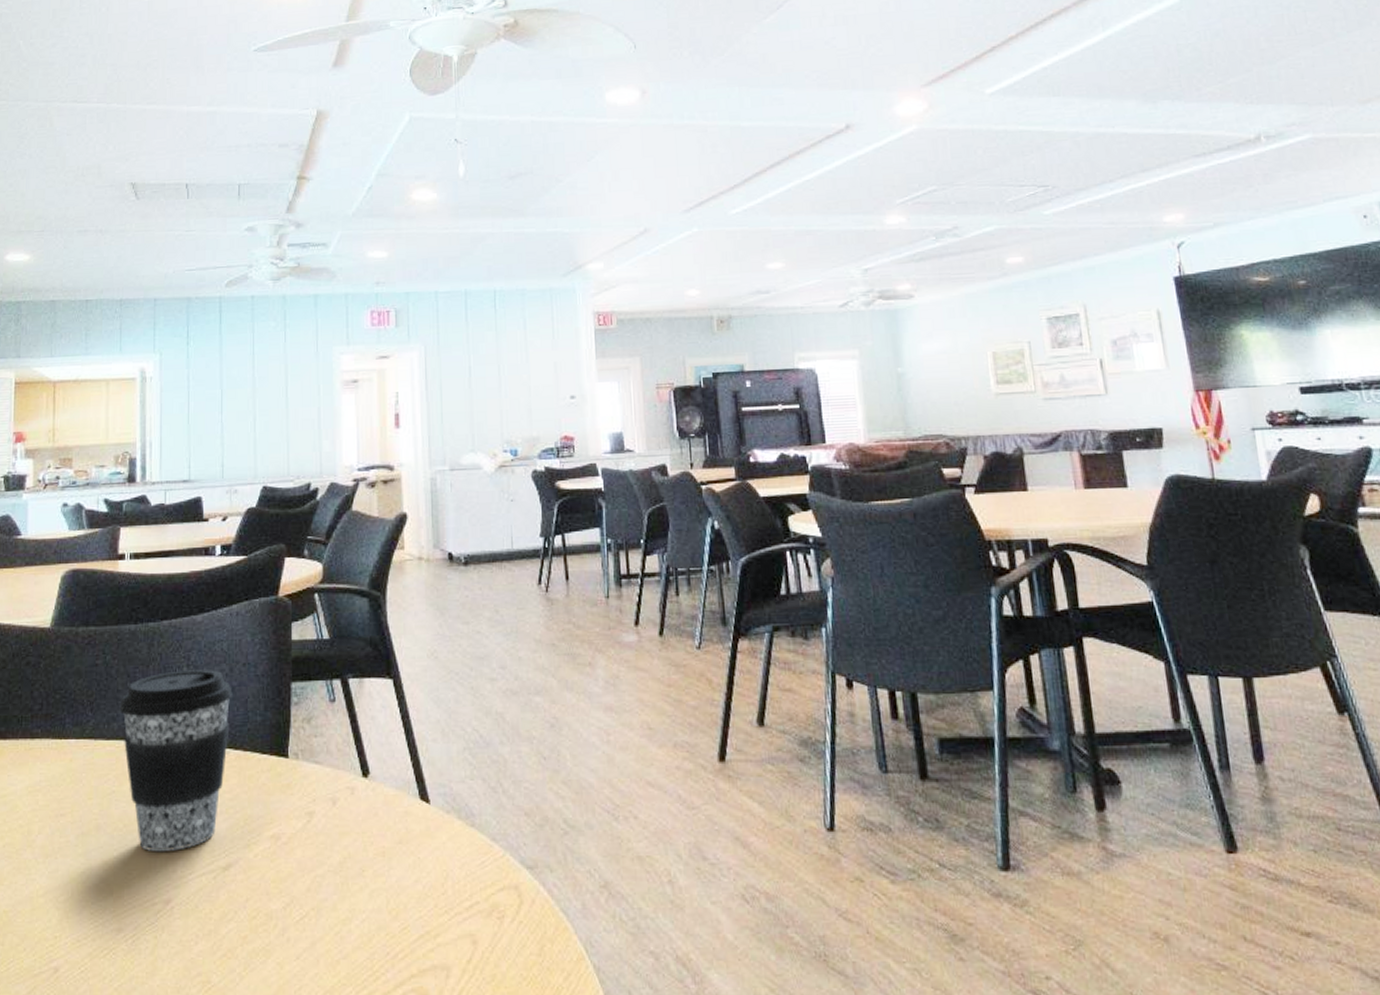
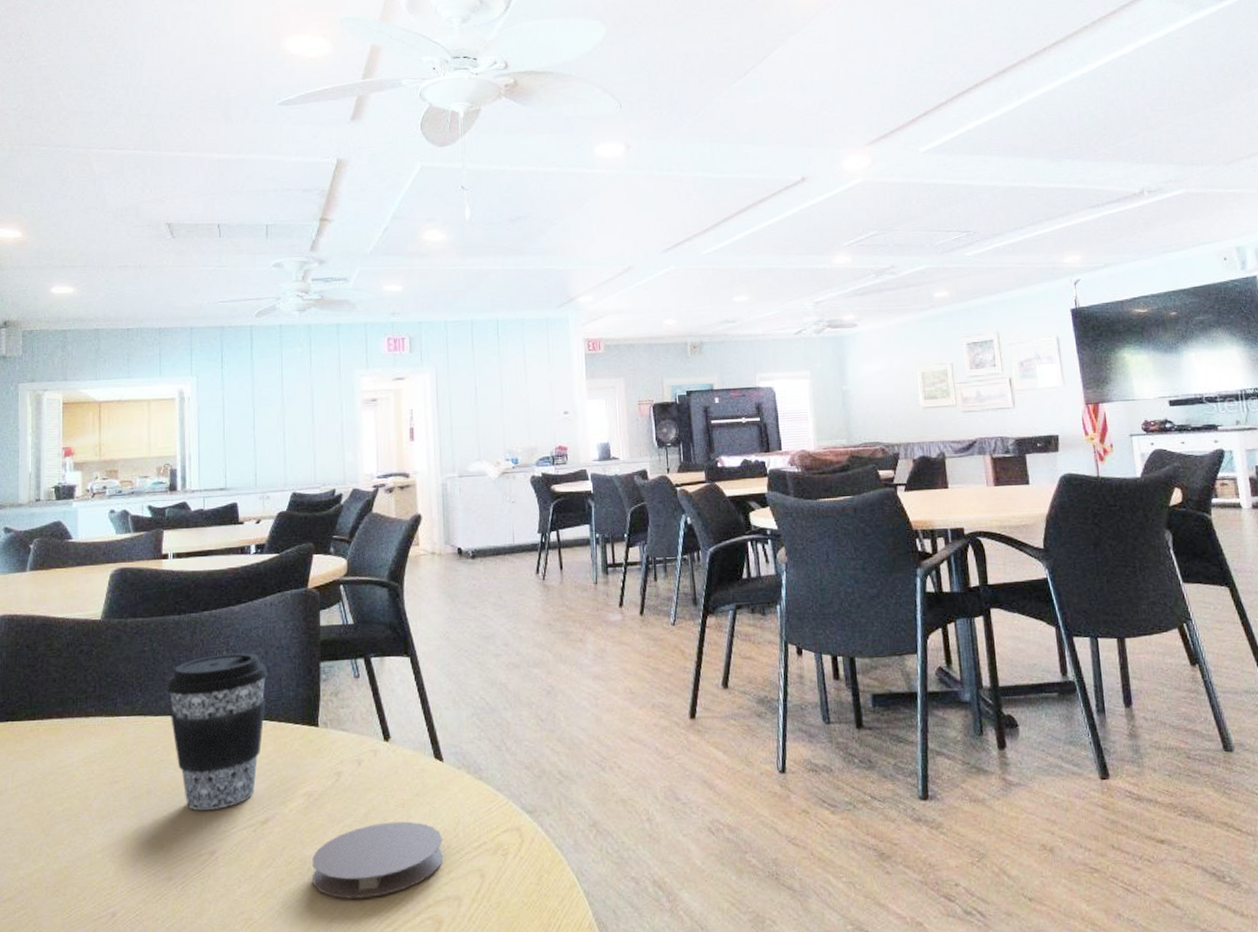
coaster: none [279,873,429,963] -> present [312,821,443,899]

